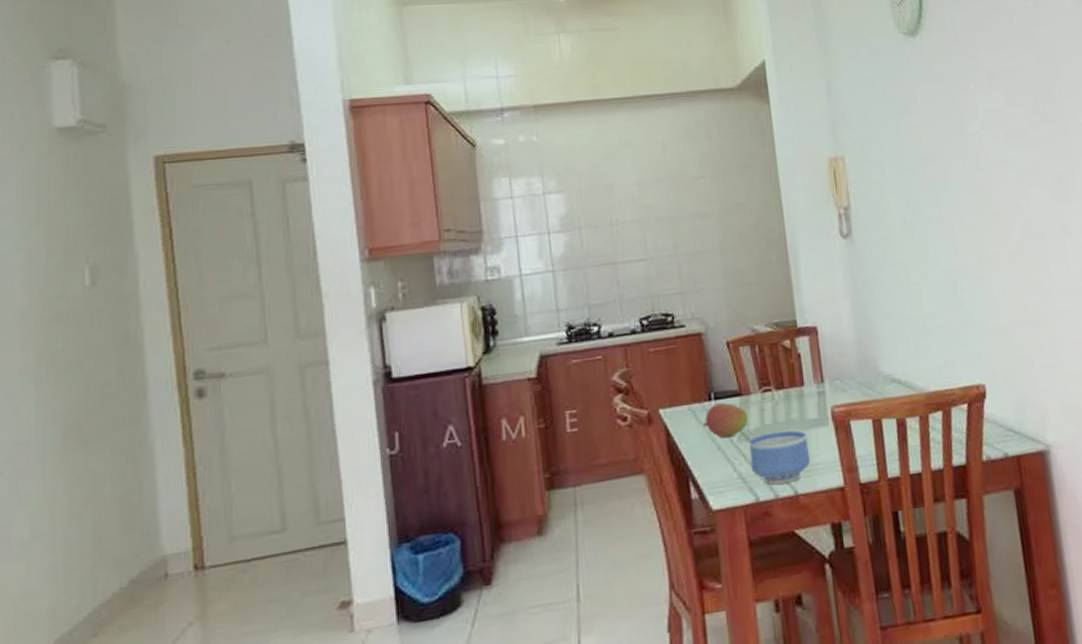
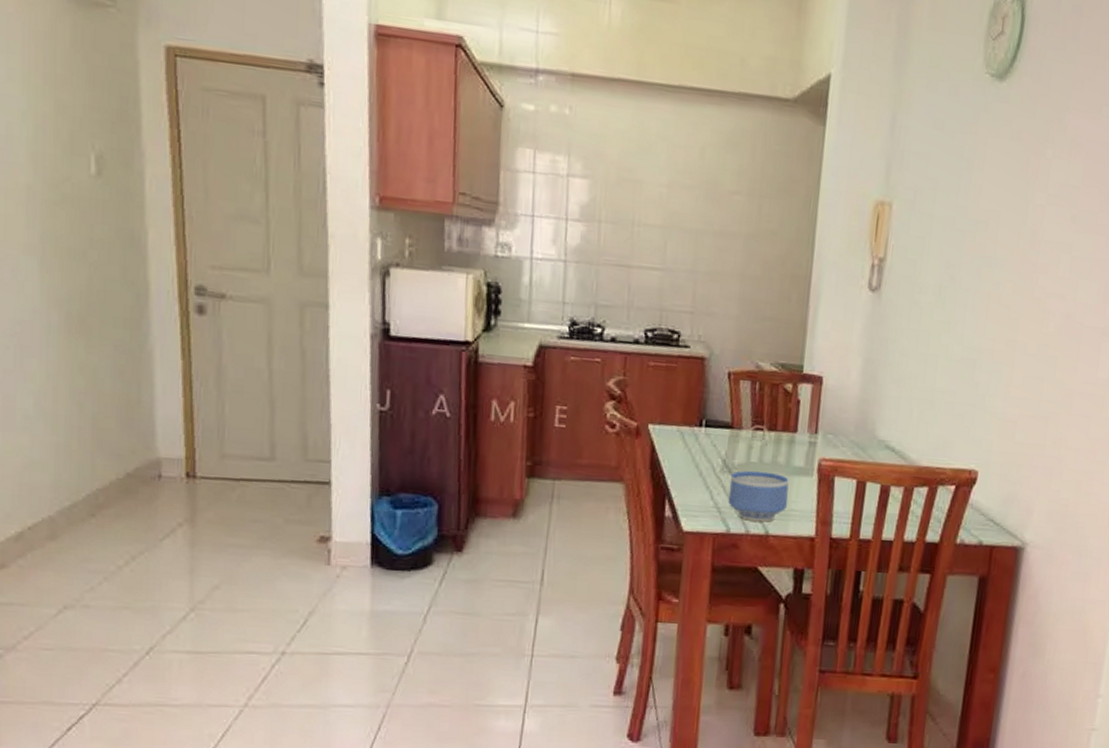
fruit: present [702,402,749,438] -> none [688,430,736,467]

